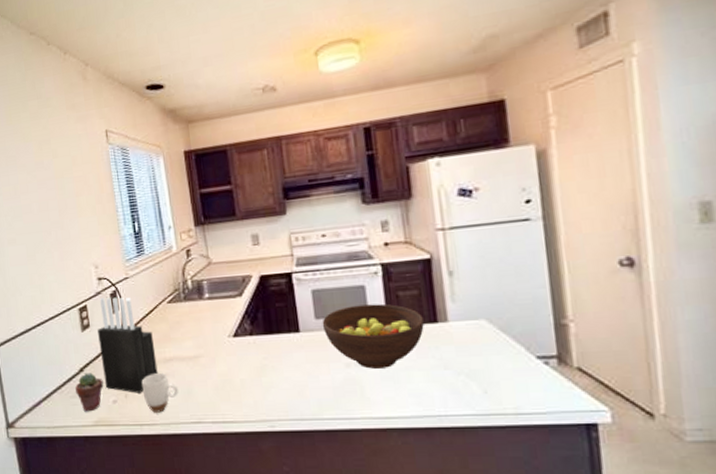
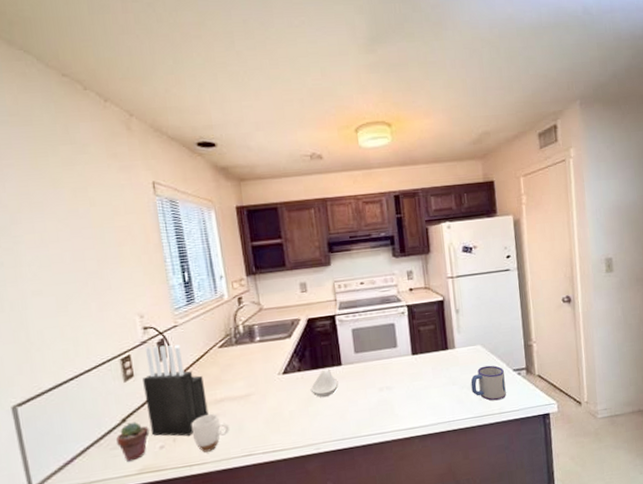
spoon rest: none [263,335,296,368] -> present [310,369,339,398]
fruit bowl: present [322,303,424,369] -> none [360,337,439,391]
mug: none [470,347,526,396] -> present [470,365,506,401]

